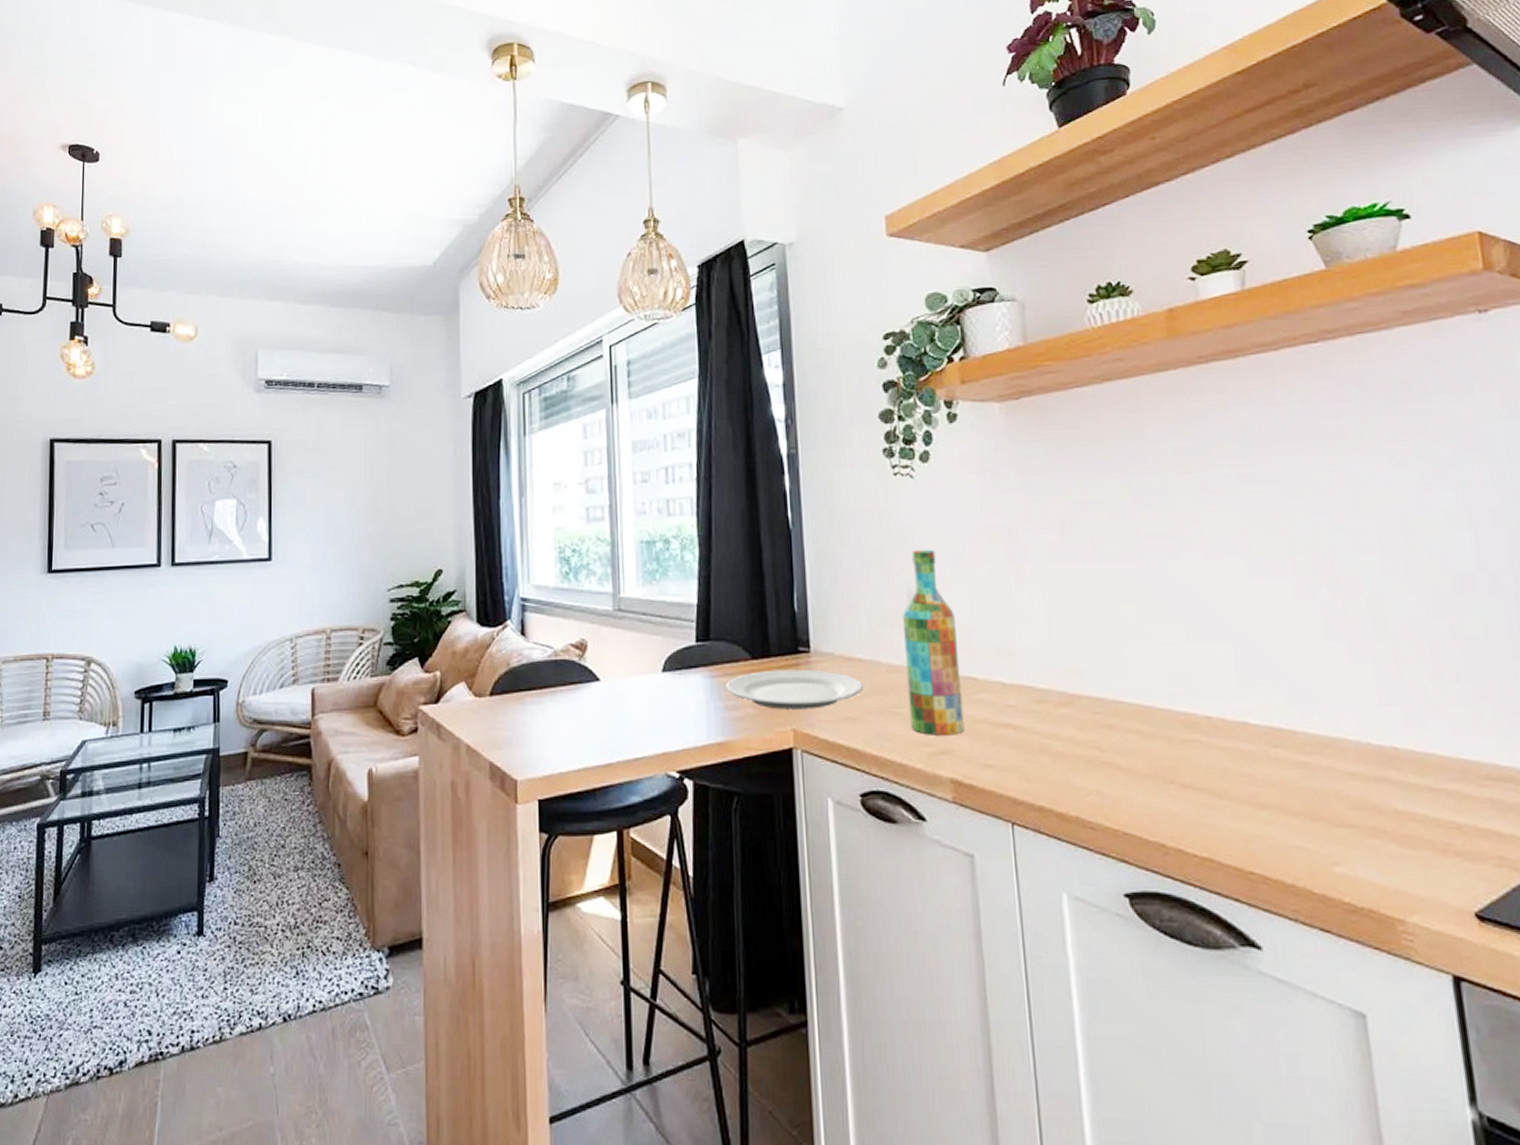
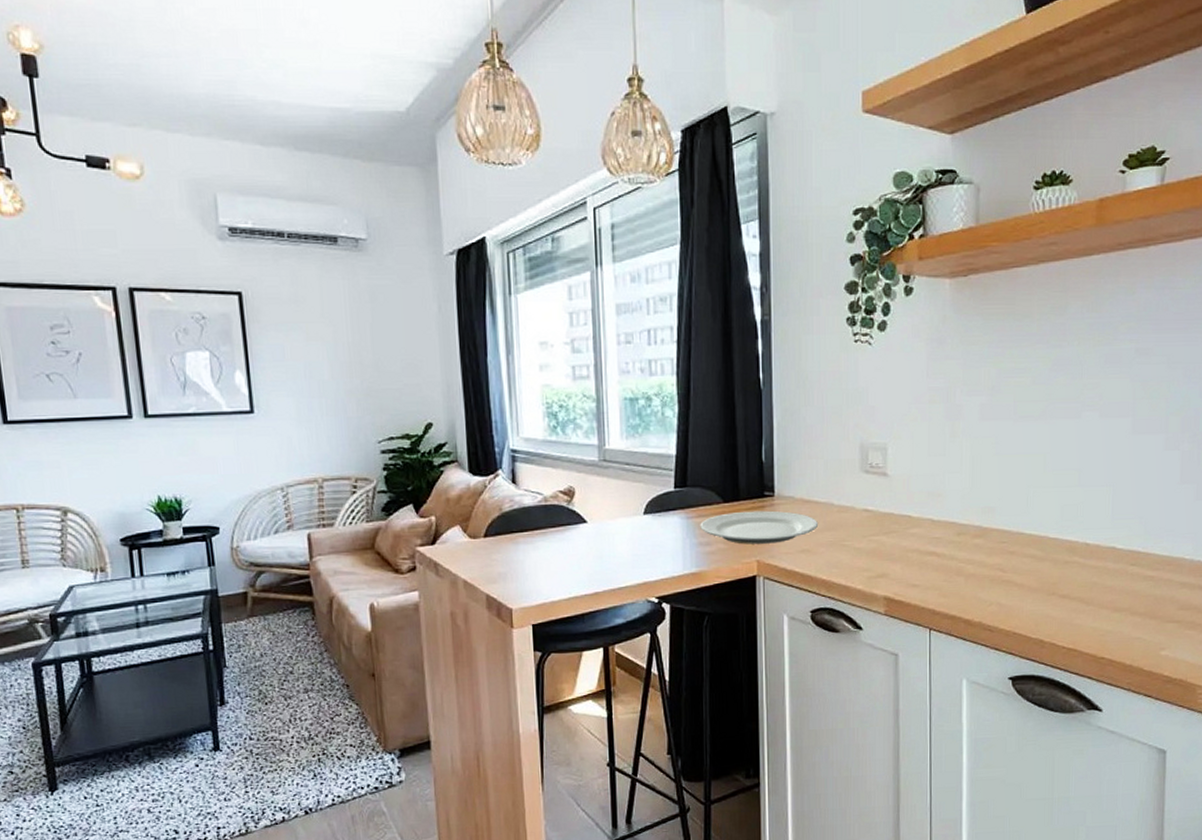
wine bottle: present [903,549,965,735] -> none [855,408,899,563]

